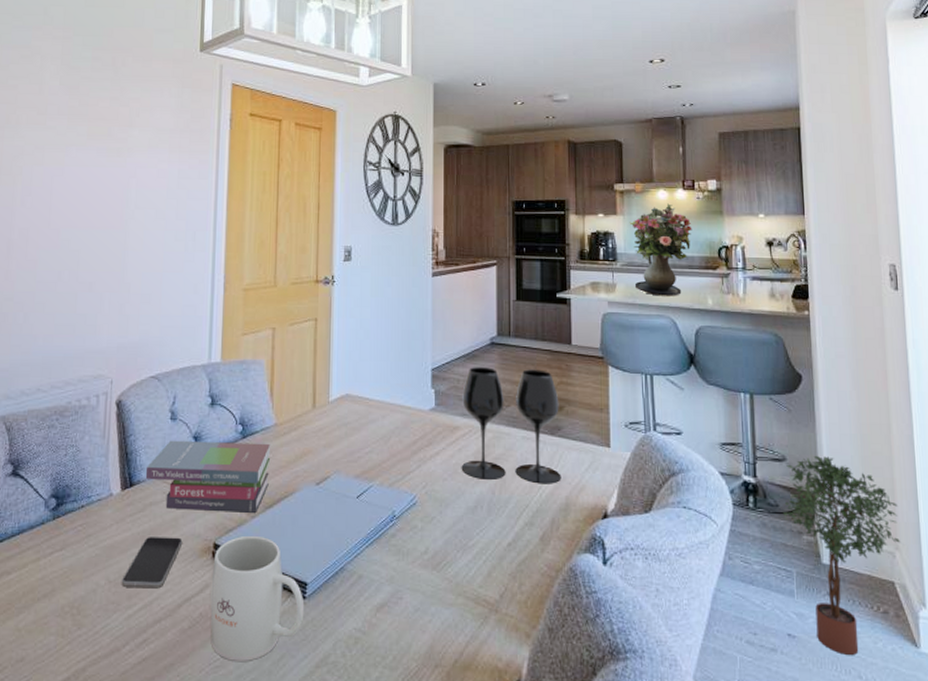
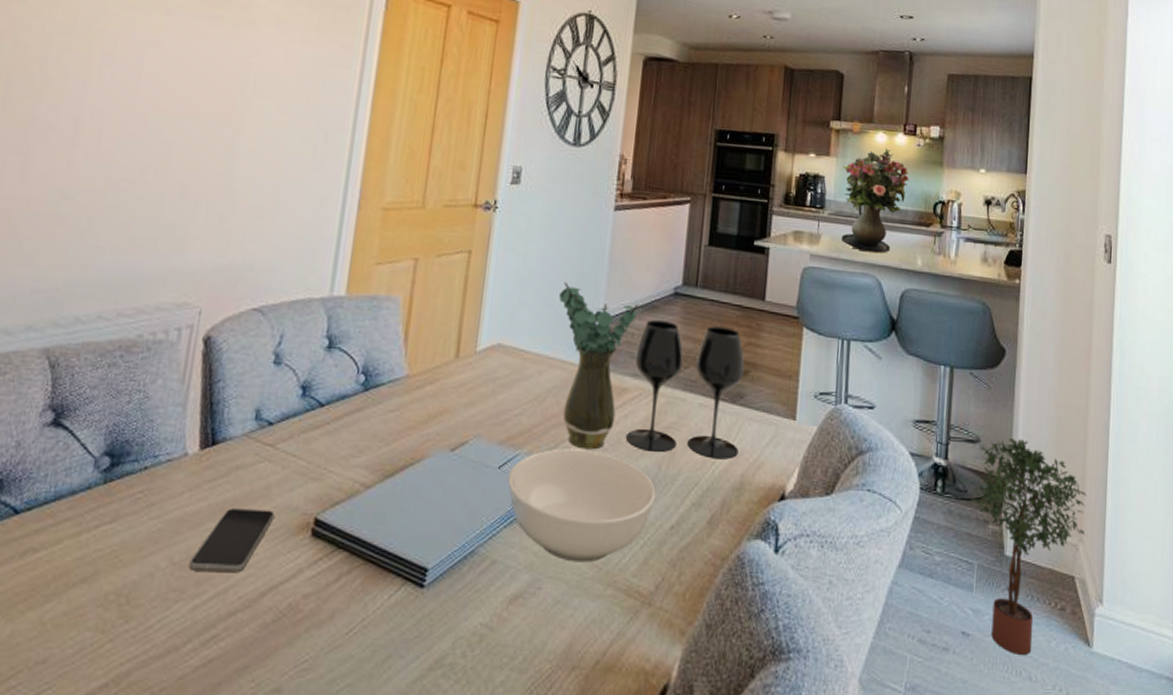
books: present [145,440,271,513] -> none [233,389,399,482]
mug: present [209,535,305,663] -> none [298,509,422,664]
bowl: none [366,480,493,576] -> present [508,448,657,563]
vase: none [393,339,461,480] -> present [559,281,639,450]

